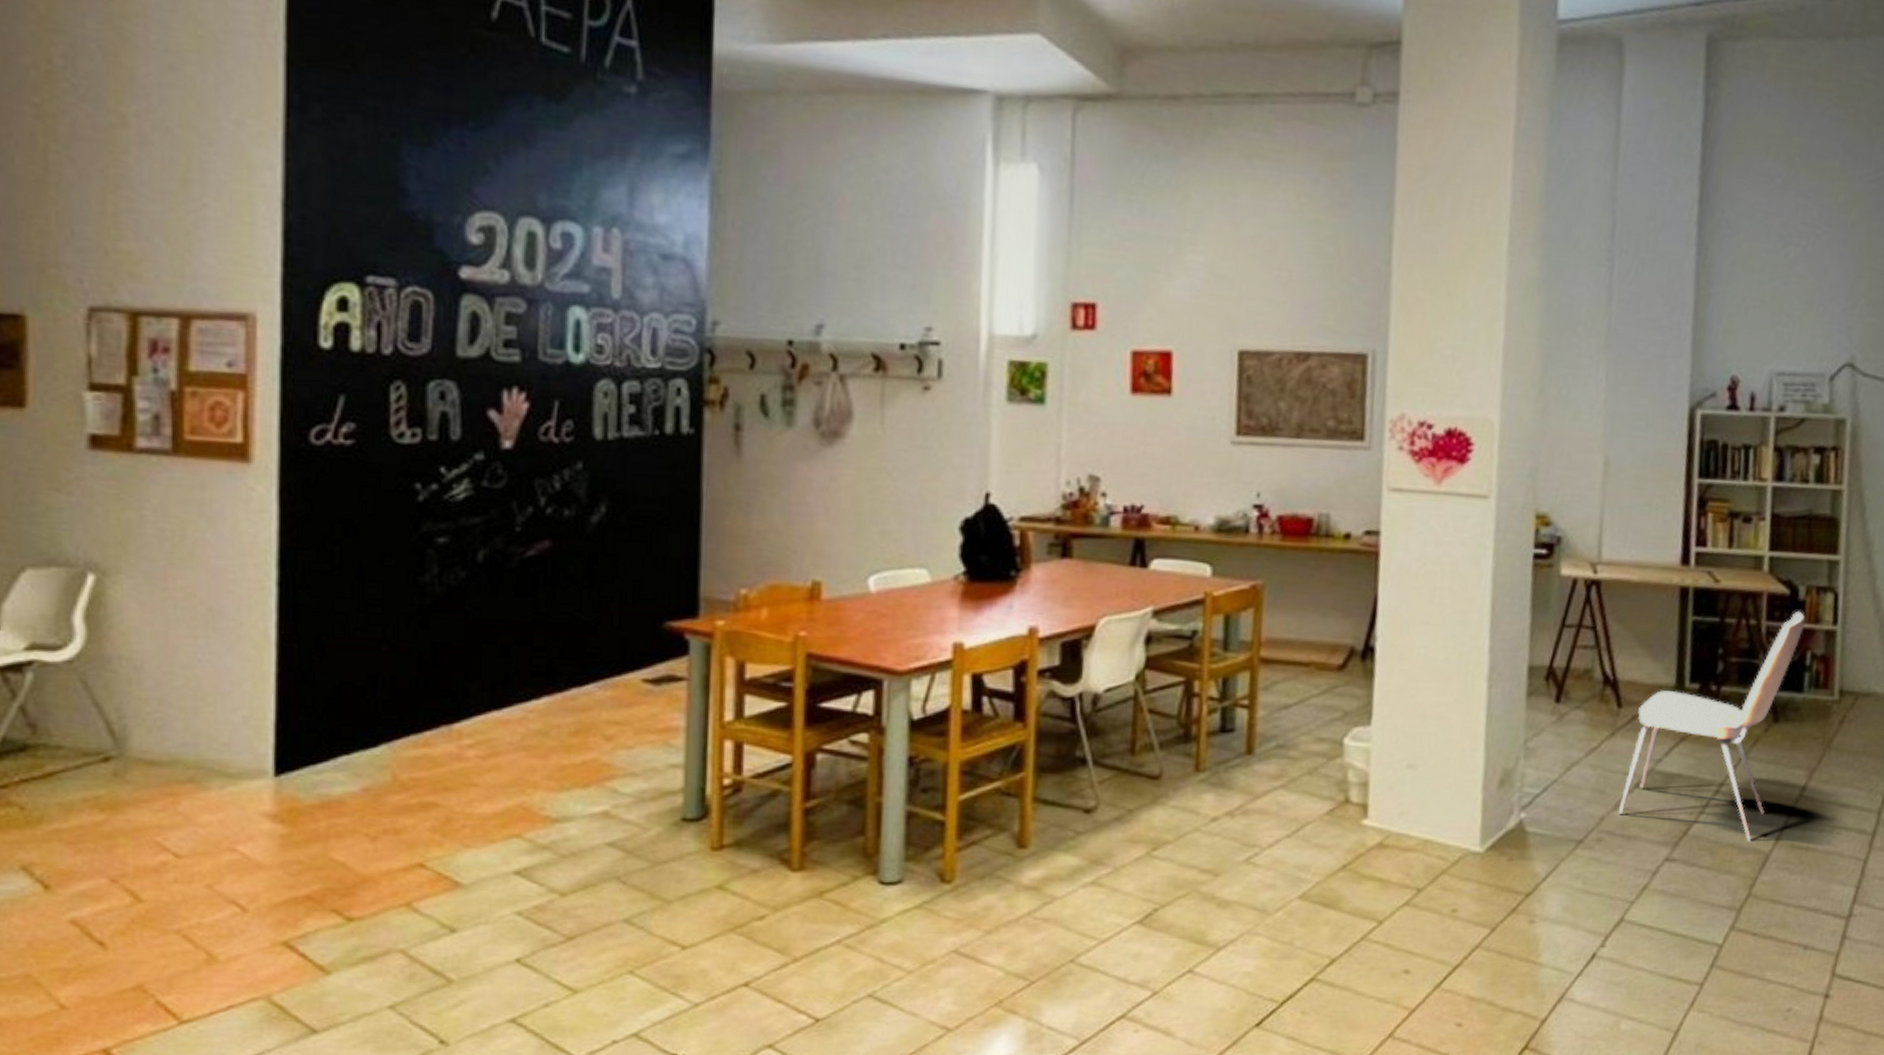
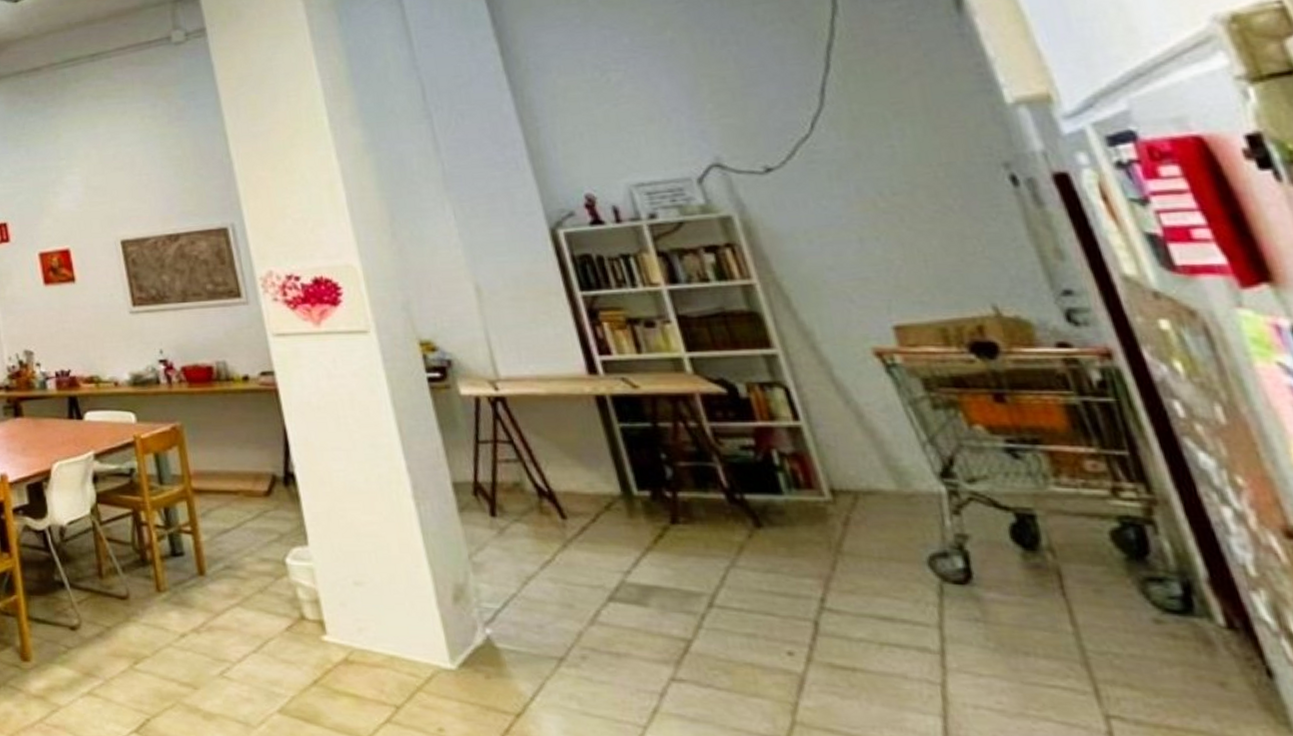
dining chair: present [1618,611,1806,842] -> none [586,409,780,660]

